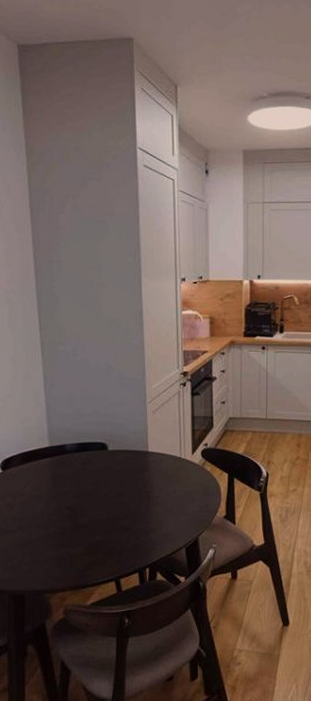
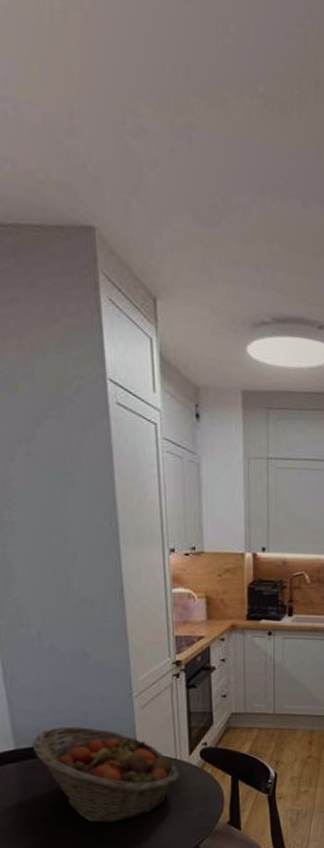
fruit basket: none [63,427,184,513] -> present [32,726,180,823]

